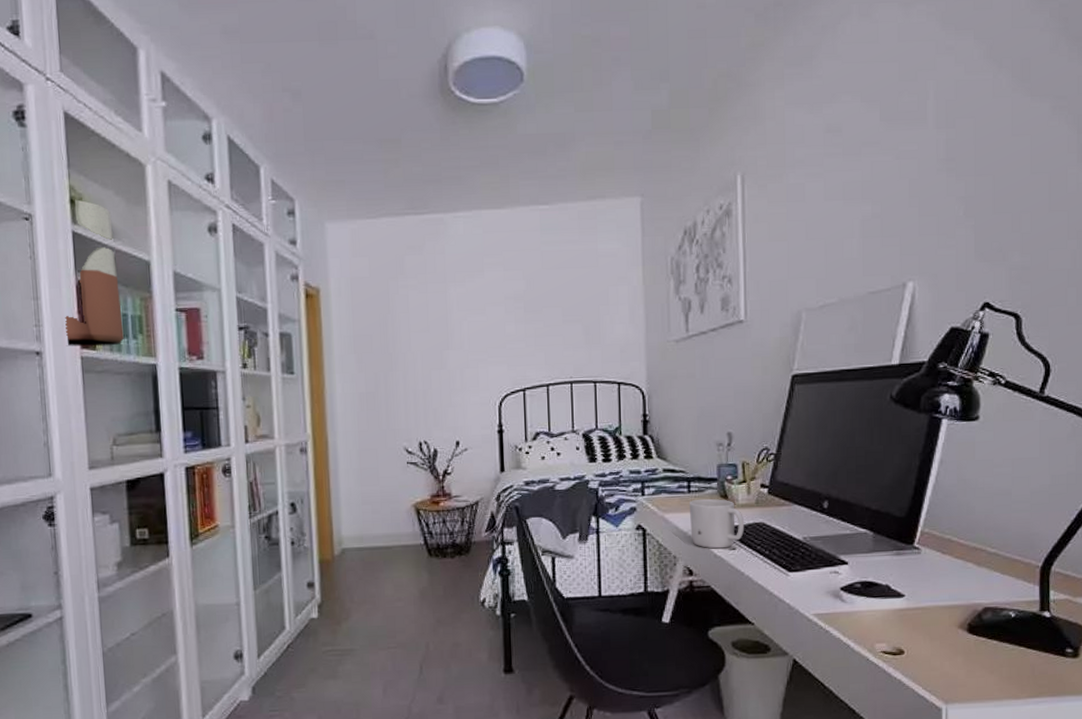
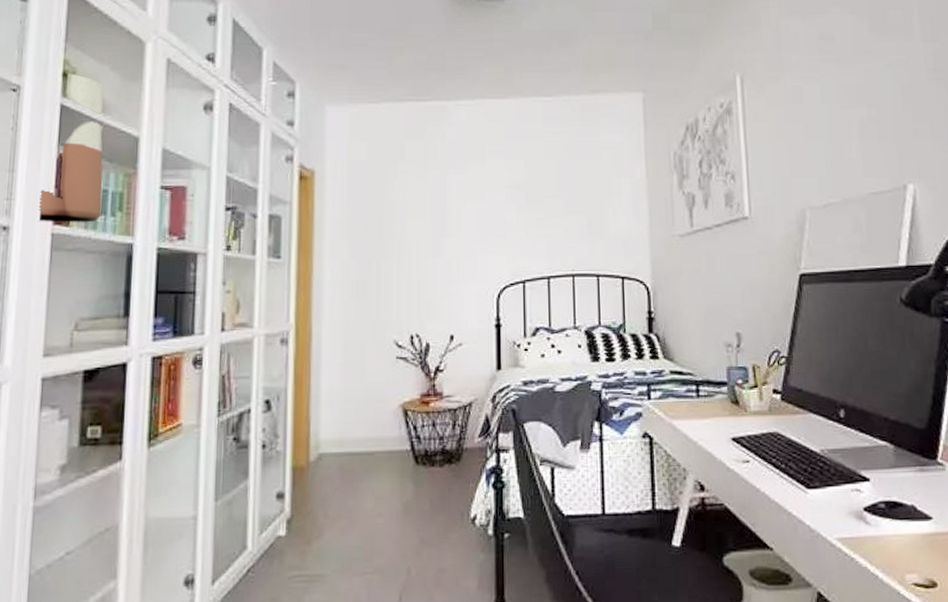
mug: present [689,498,745,549] -> none [698,404,758,461]

